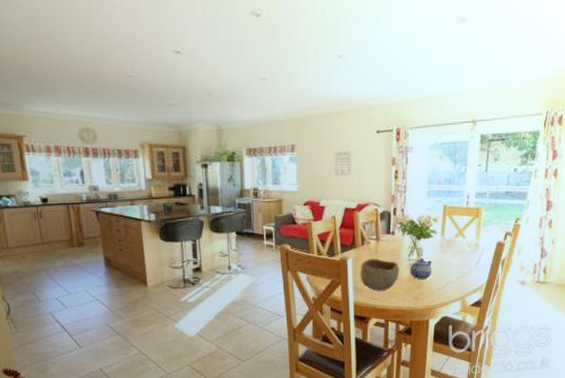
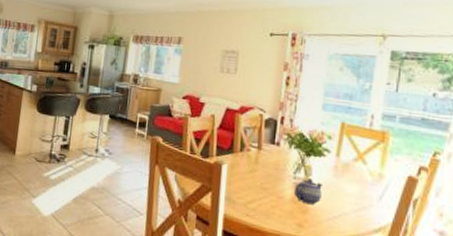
bowl: present [360,258,400,291] -> none [234,168,282,209]

